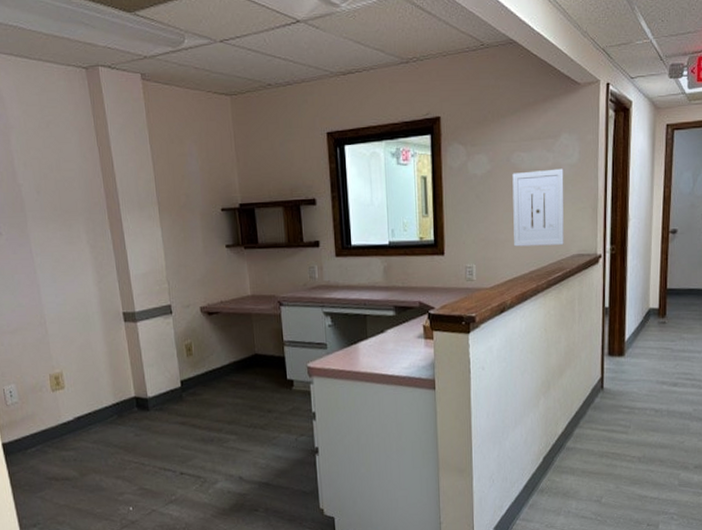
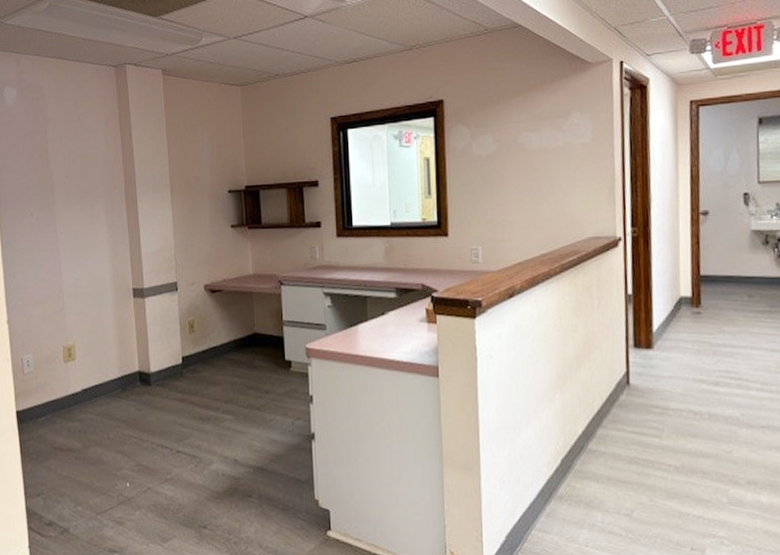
wall art: present [512,168,564,247] -> none [519,148,578,229]

